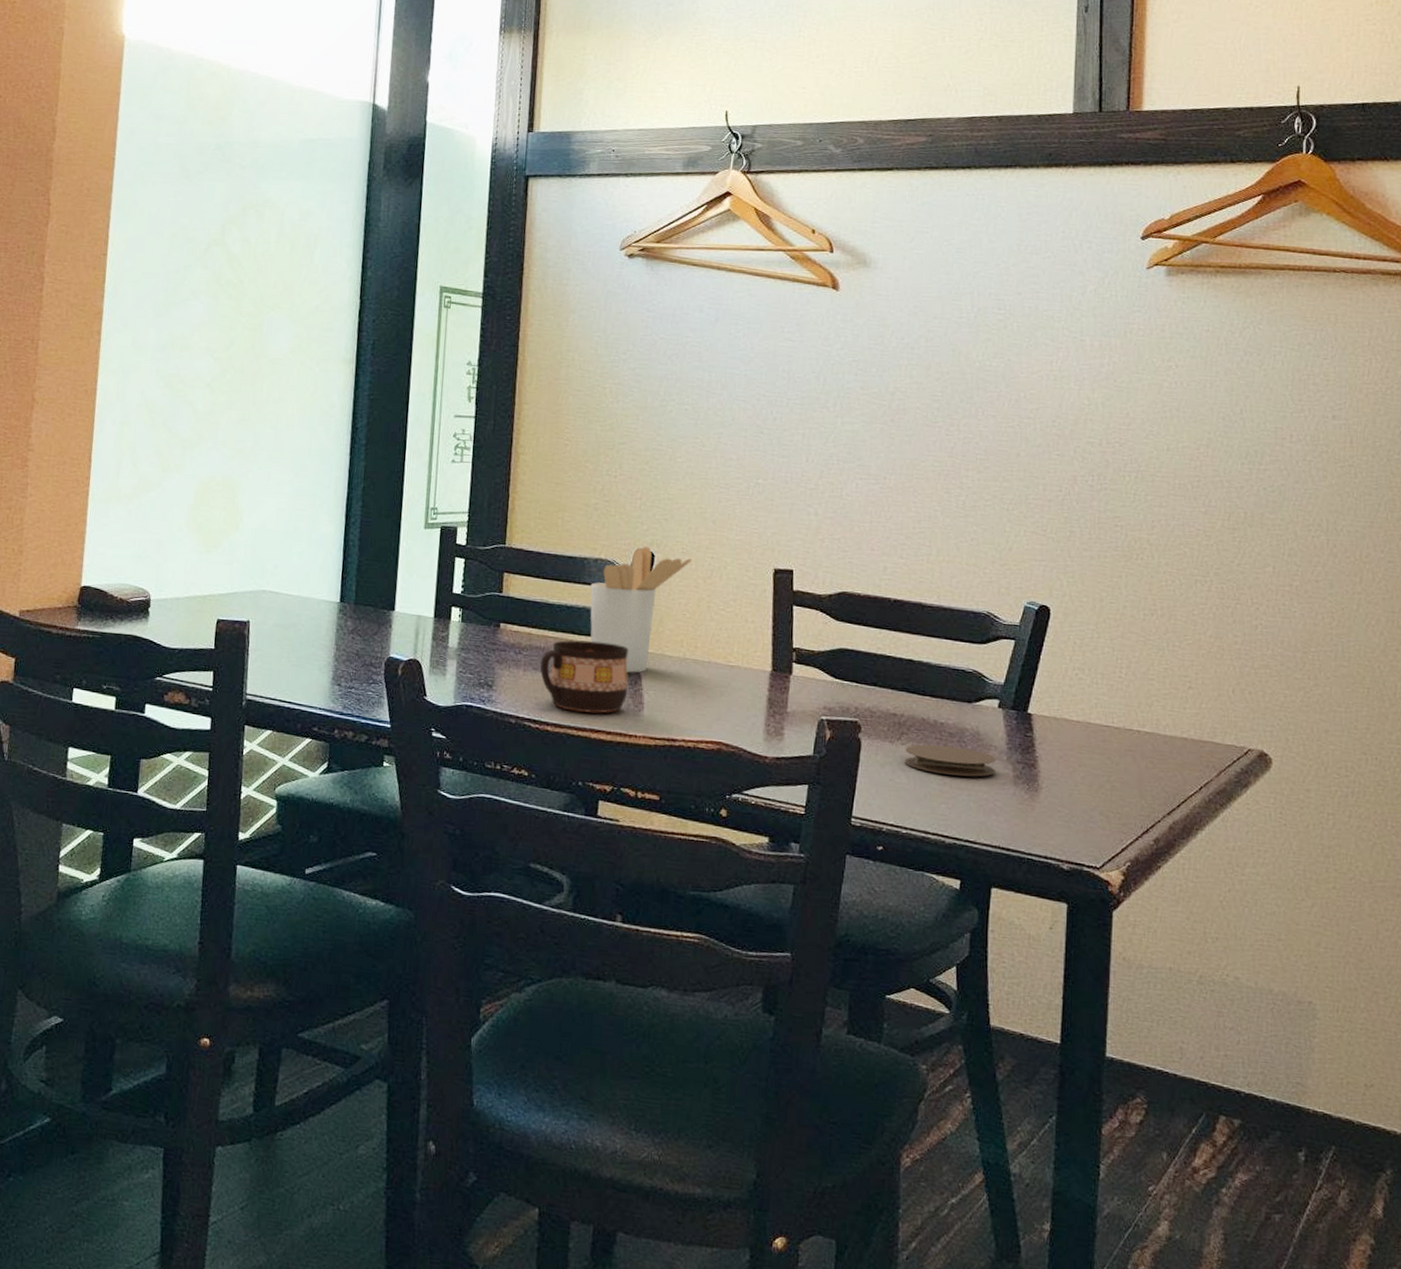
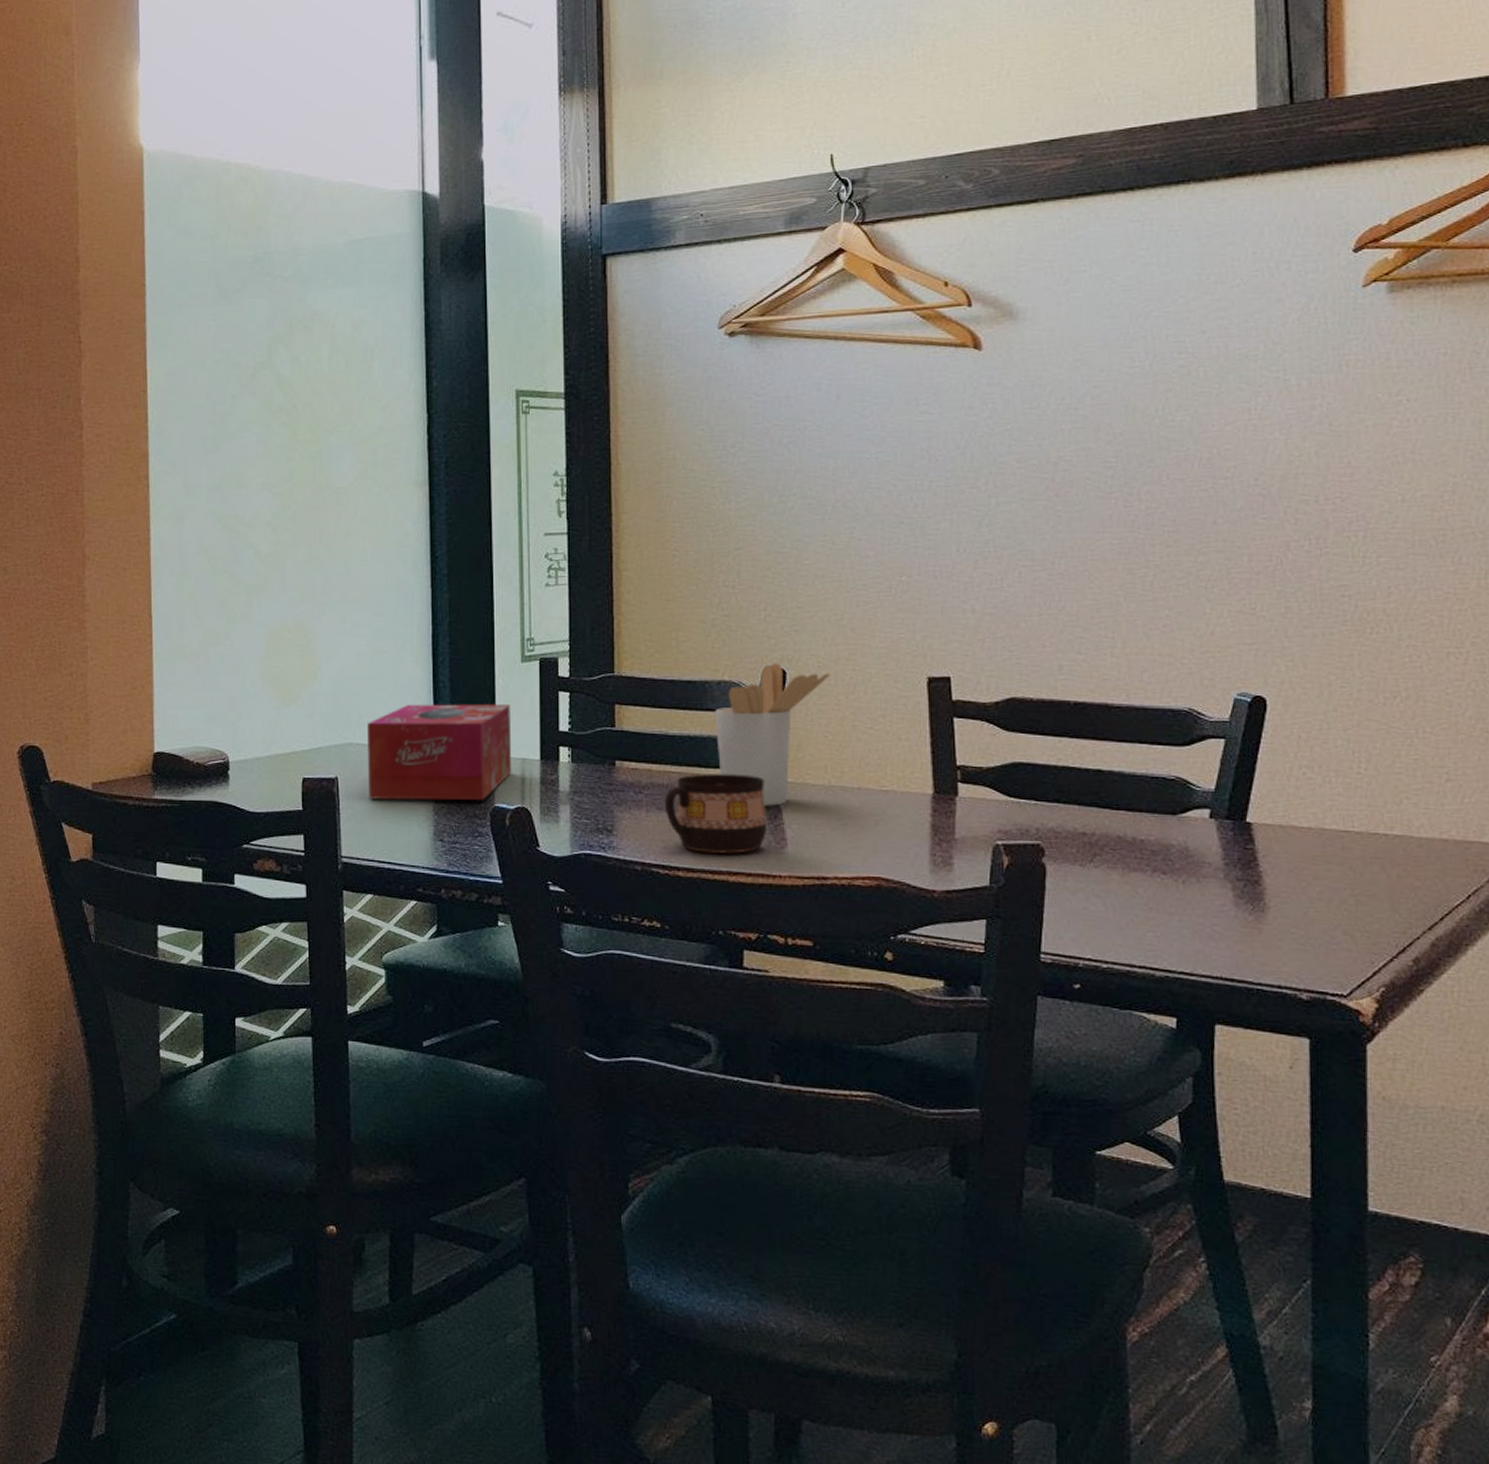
tissue box: none [276,559,412,651] -> present [366,704,512,800]
coaster: present [904,744,996,777] -> none [1099,865,1211,899]

